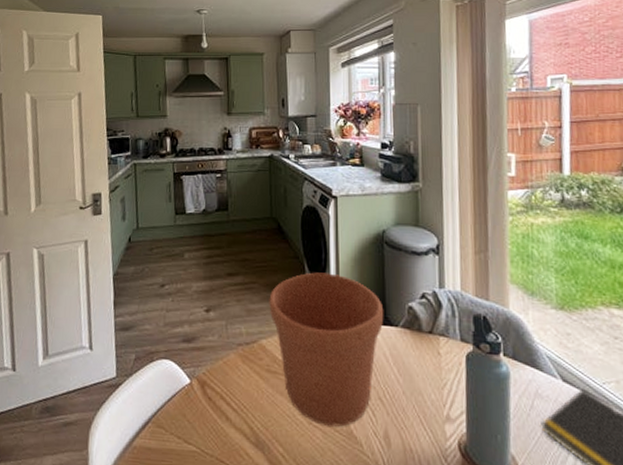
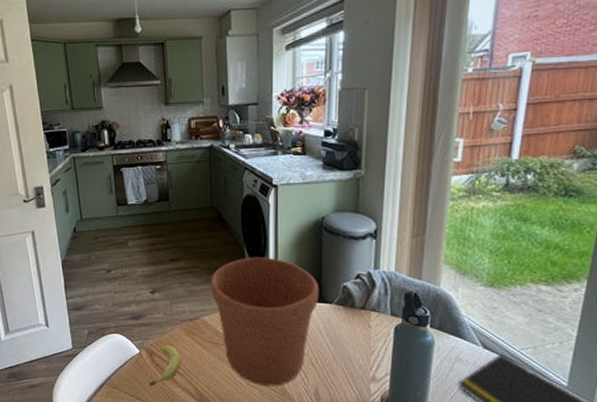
fruit: none [199,374,235,426] -> present [149,345,180,387]

